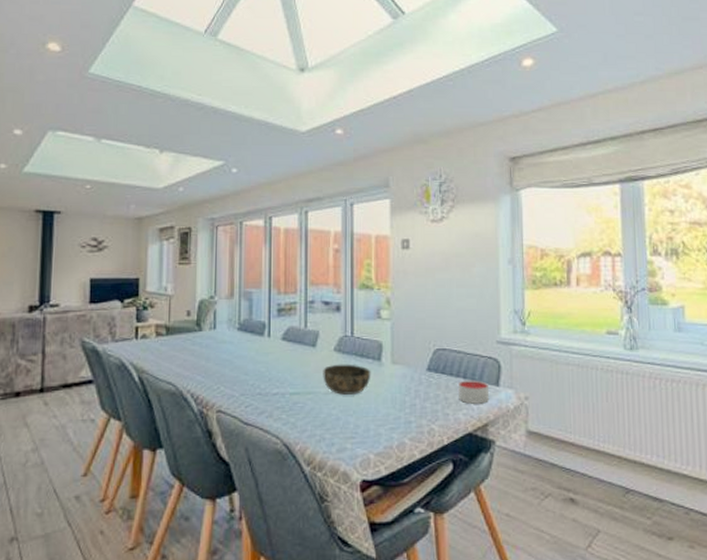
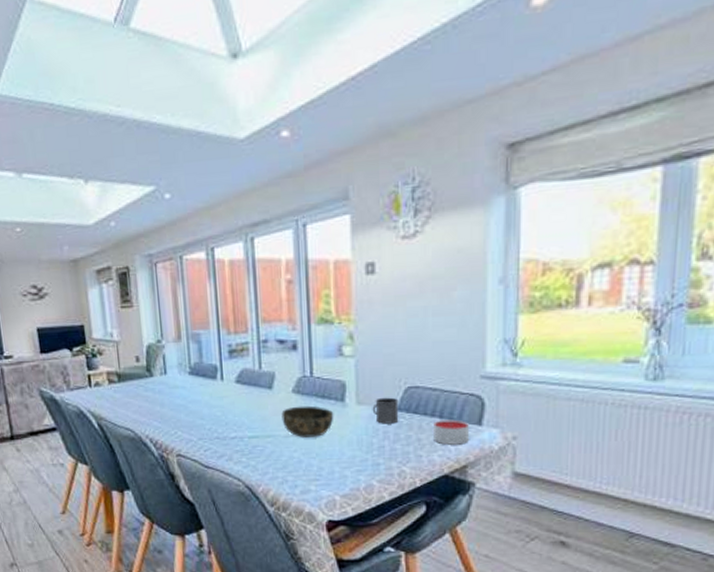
mug: none [405,358,429,383] -> present [372,397,399,424]

